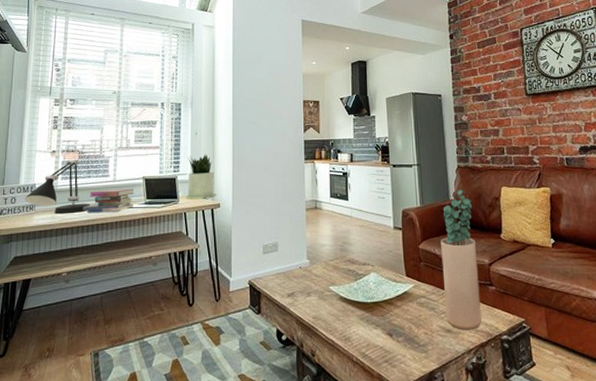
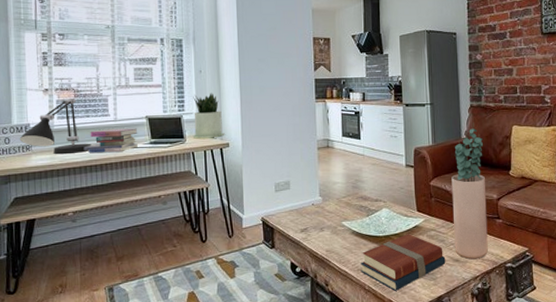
books: none [348,301,437,364] -> present [360,234,446,291]

